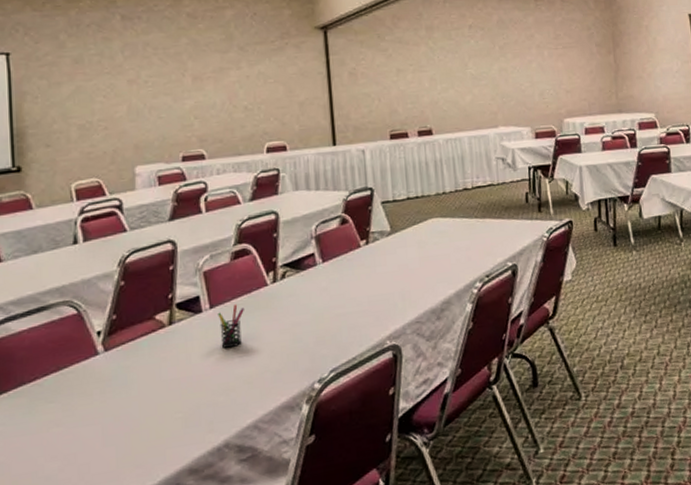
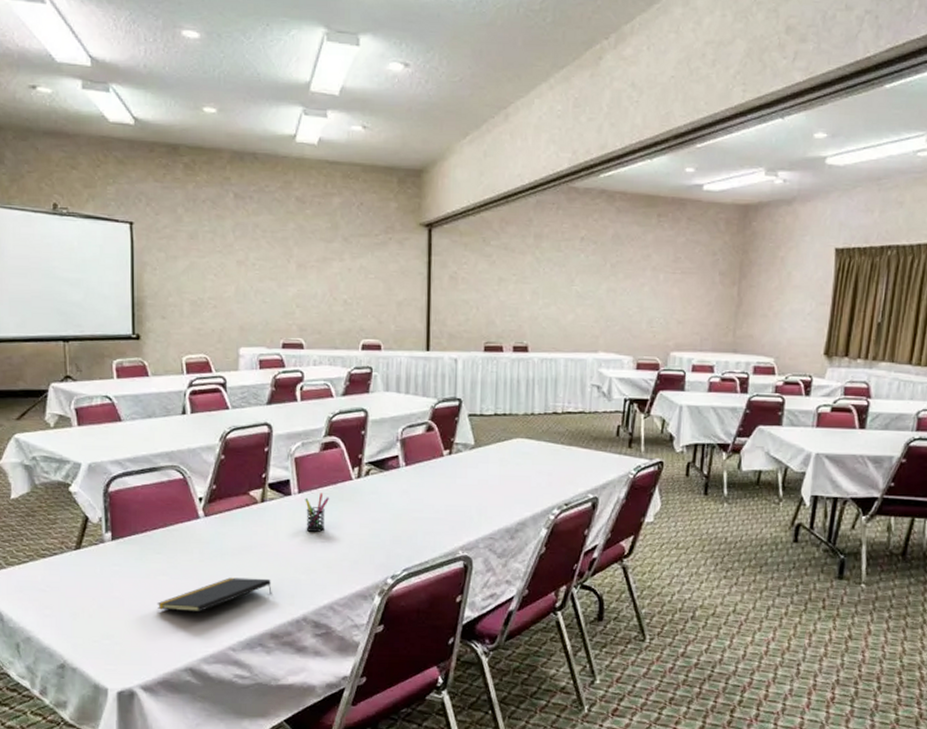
notepad: none [51,407,188,468] -> present [156,577,272,613]

